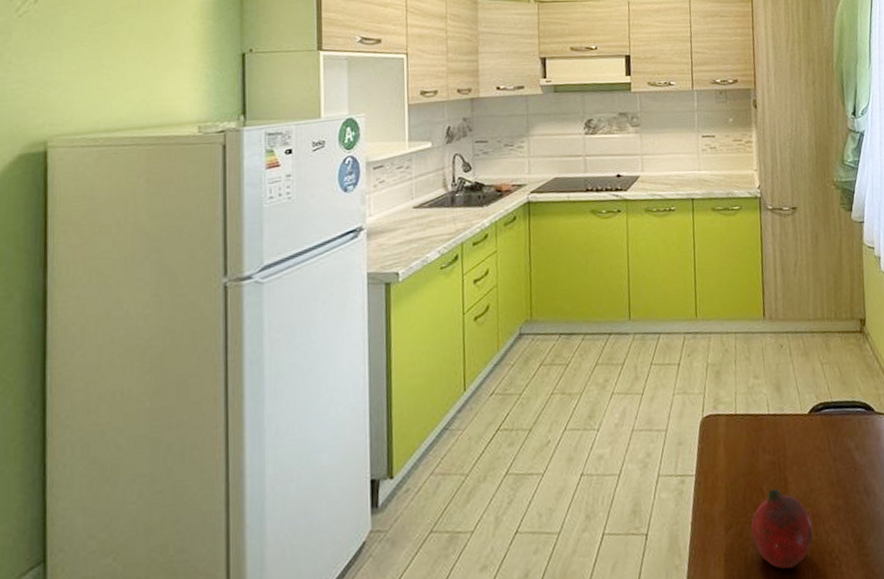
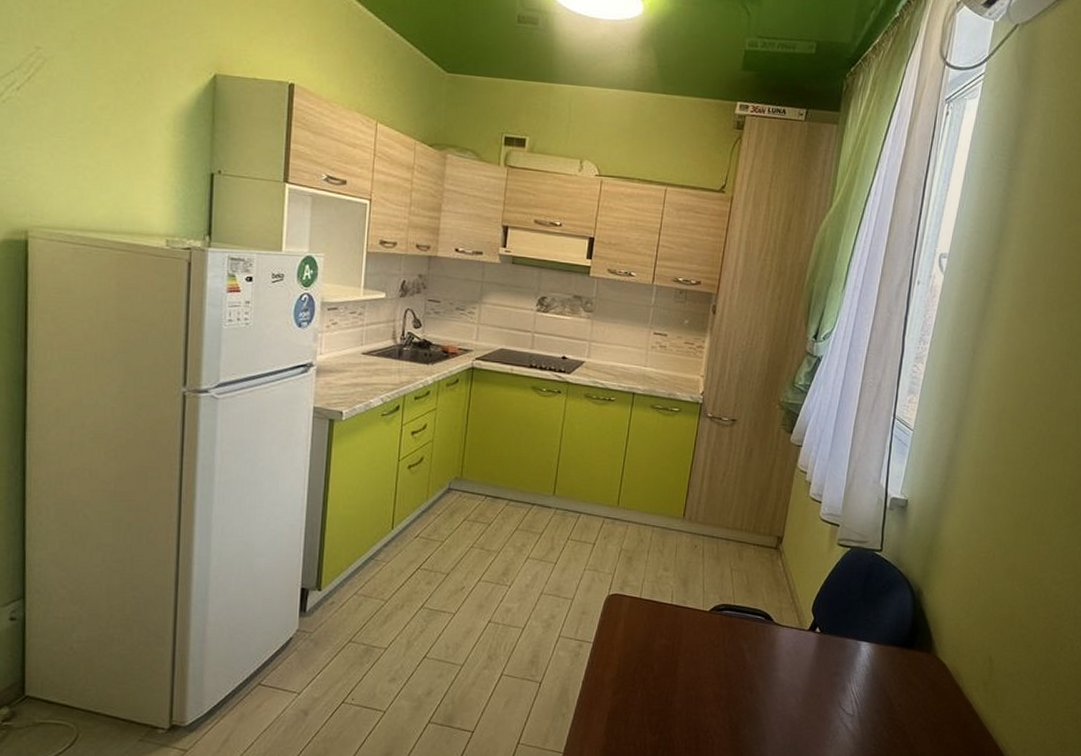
fruit: present [751,488,813,569] -> none [636,669,693,737]

